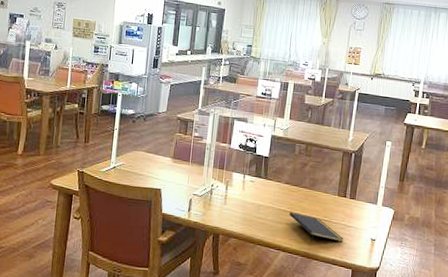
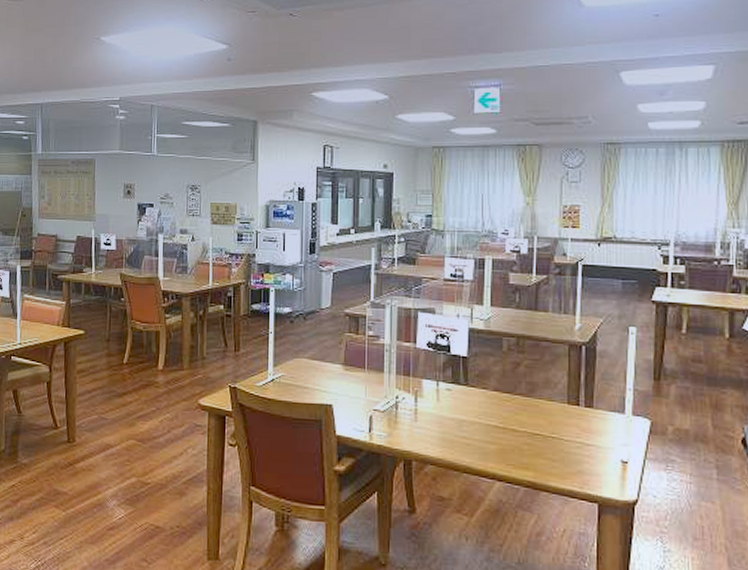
notepad: present [289,212,343,243] -> none [503,428,582,469]

